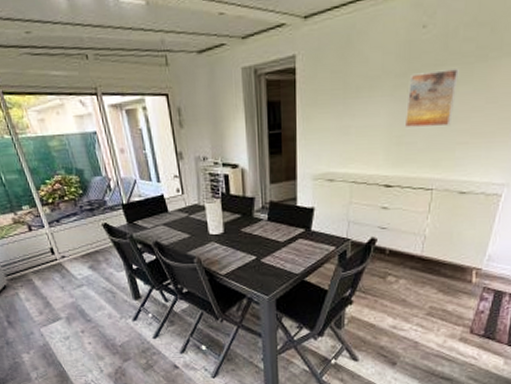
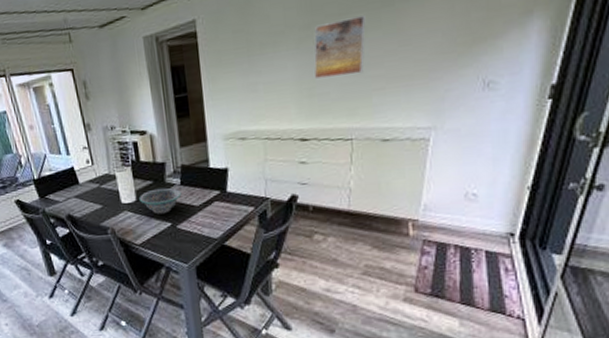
decorative bowl: none [227,222,268,247] -> present [140,187,182,214]

